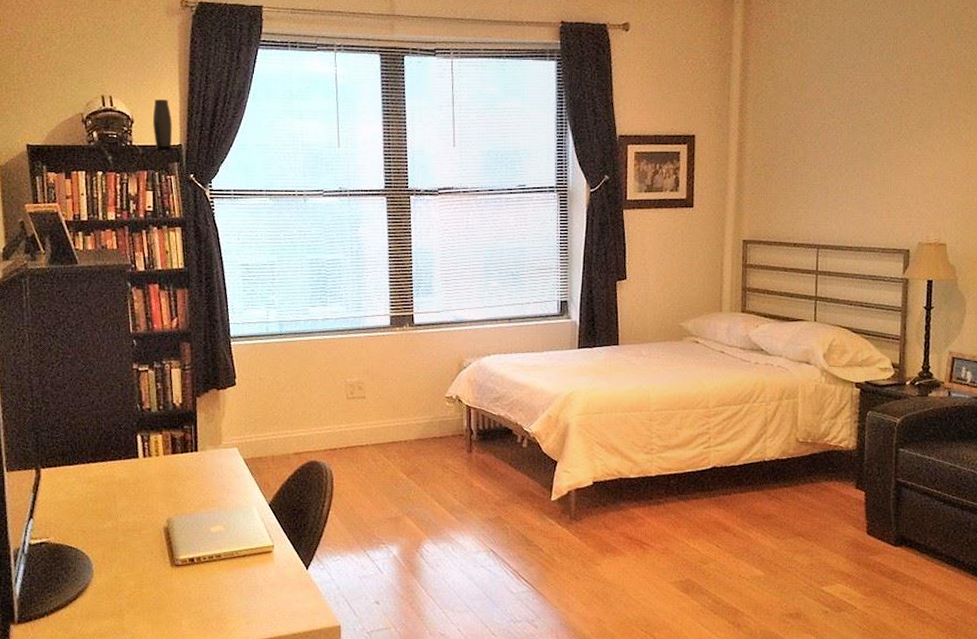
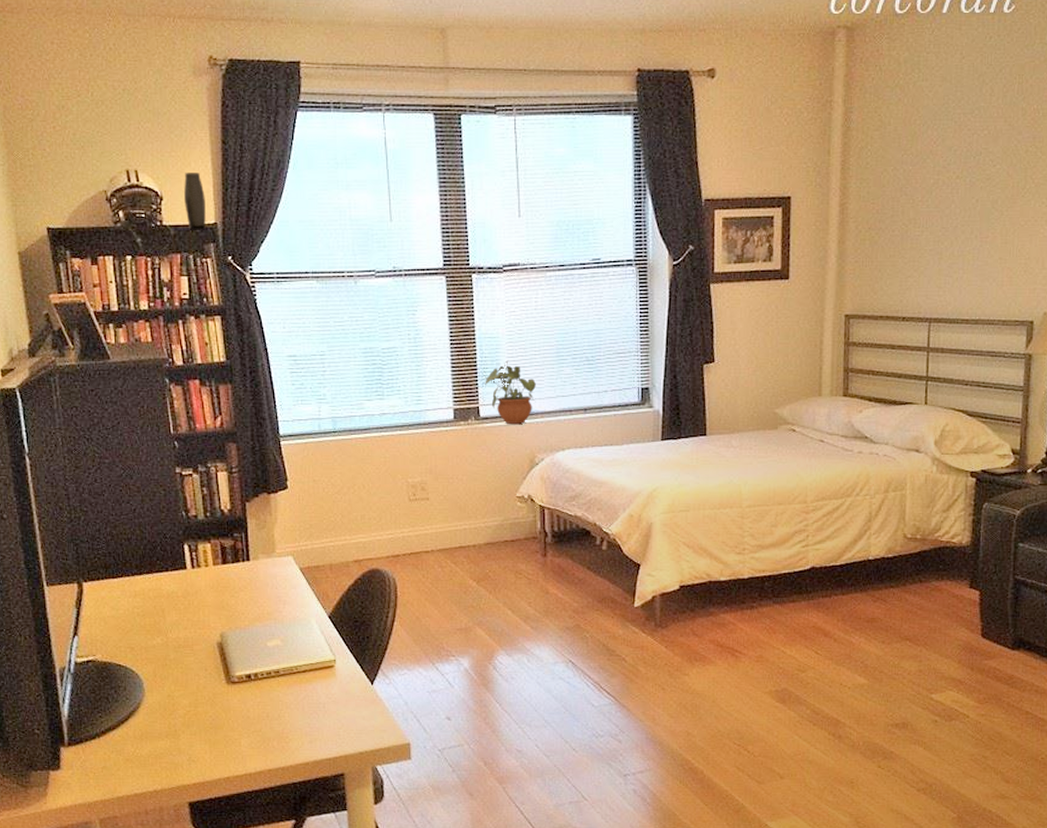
potted plant: none [419,273,465,331] -> present [485,360,536,424]

